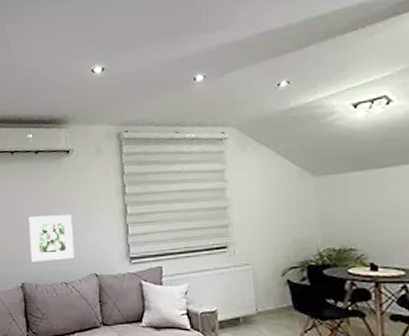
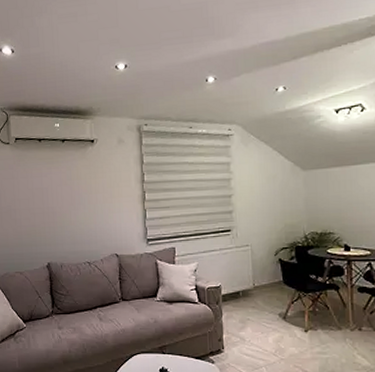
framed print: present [29,214,75,262] -> none [55,199,97,243]

